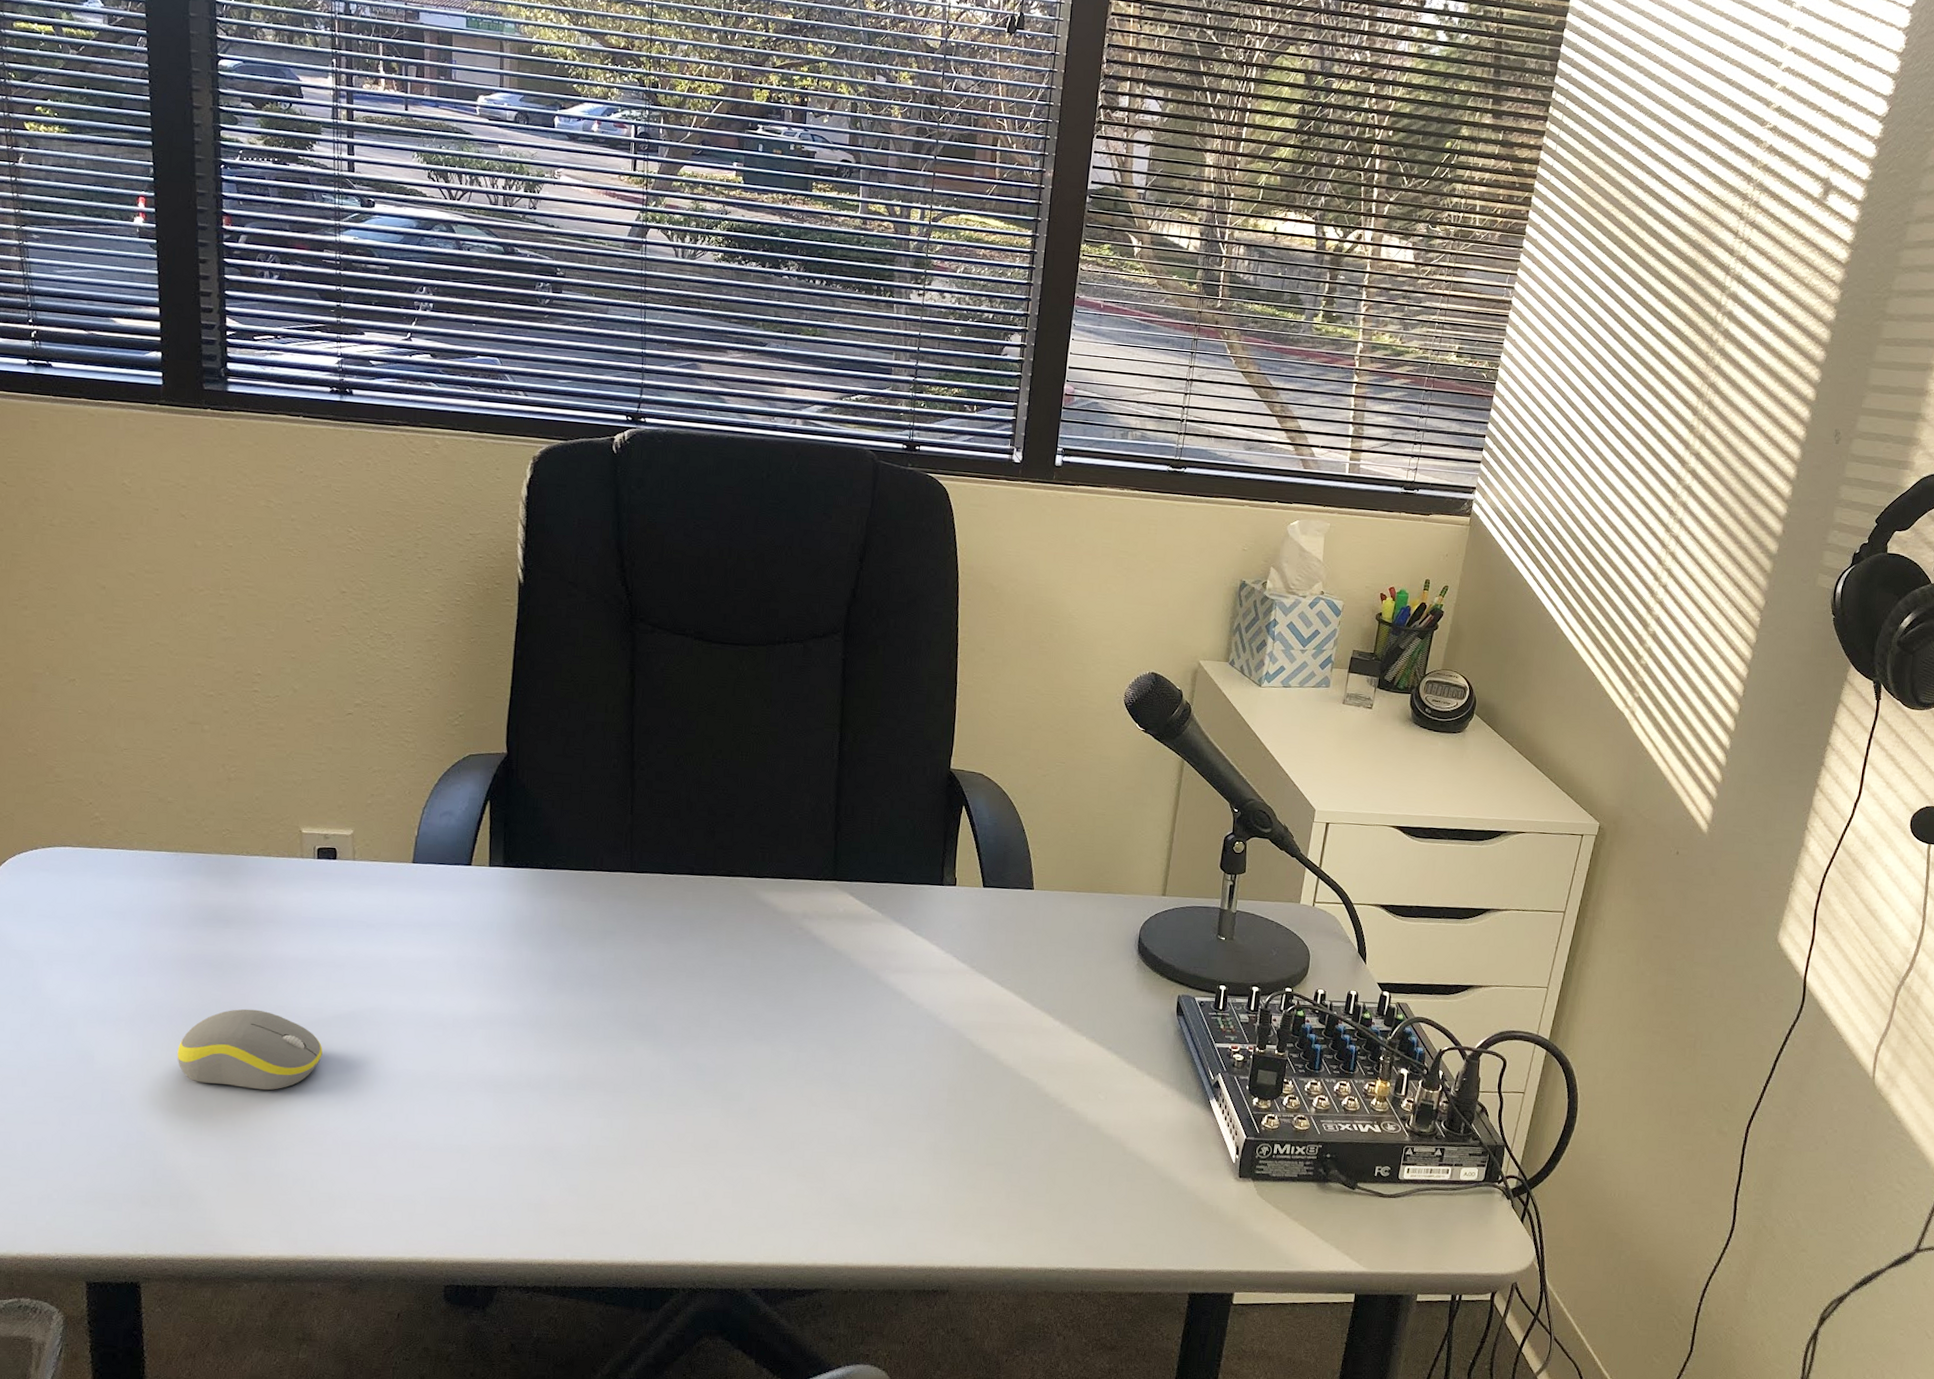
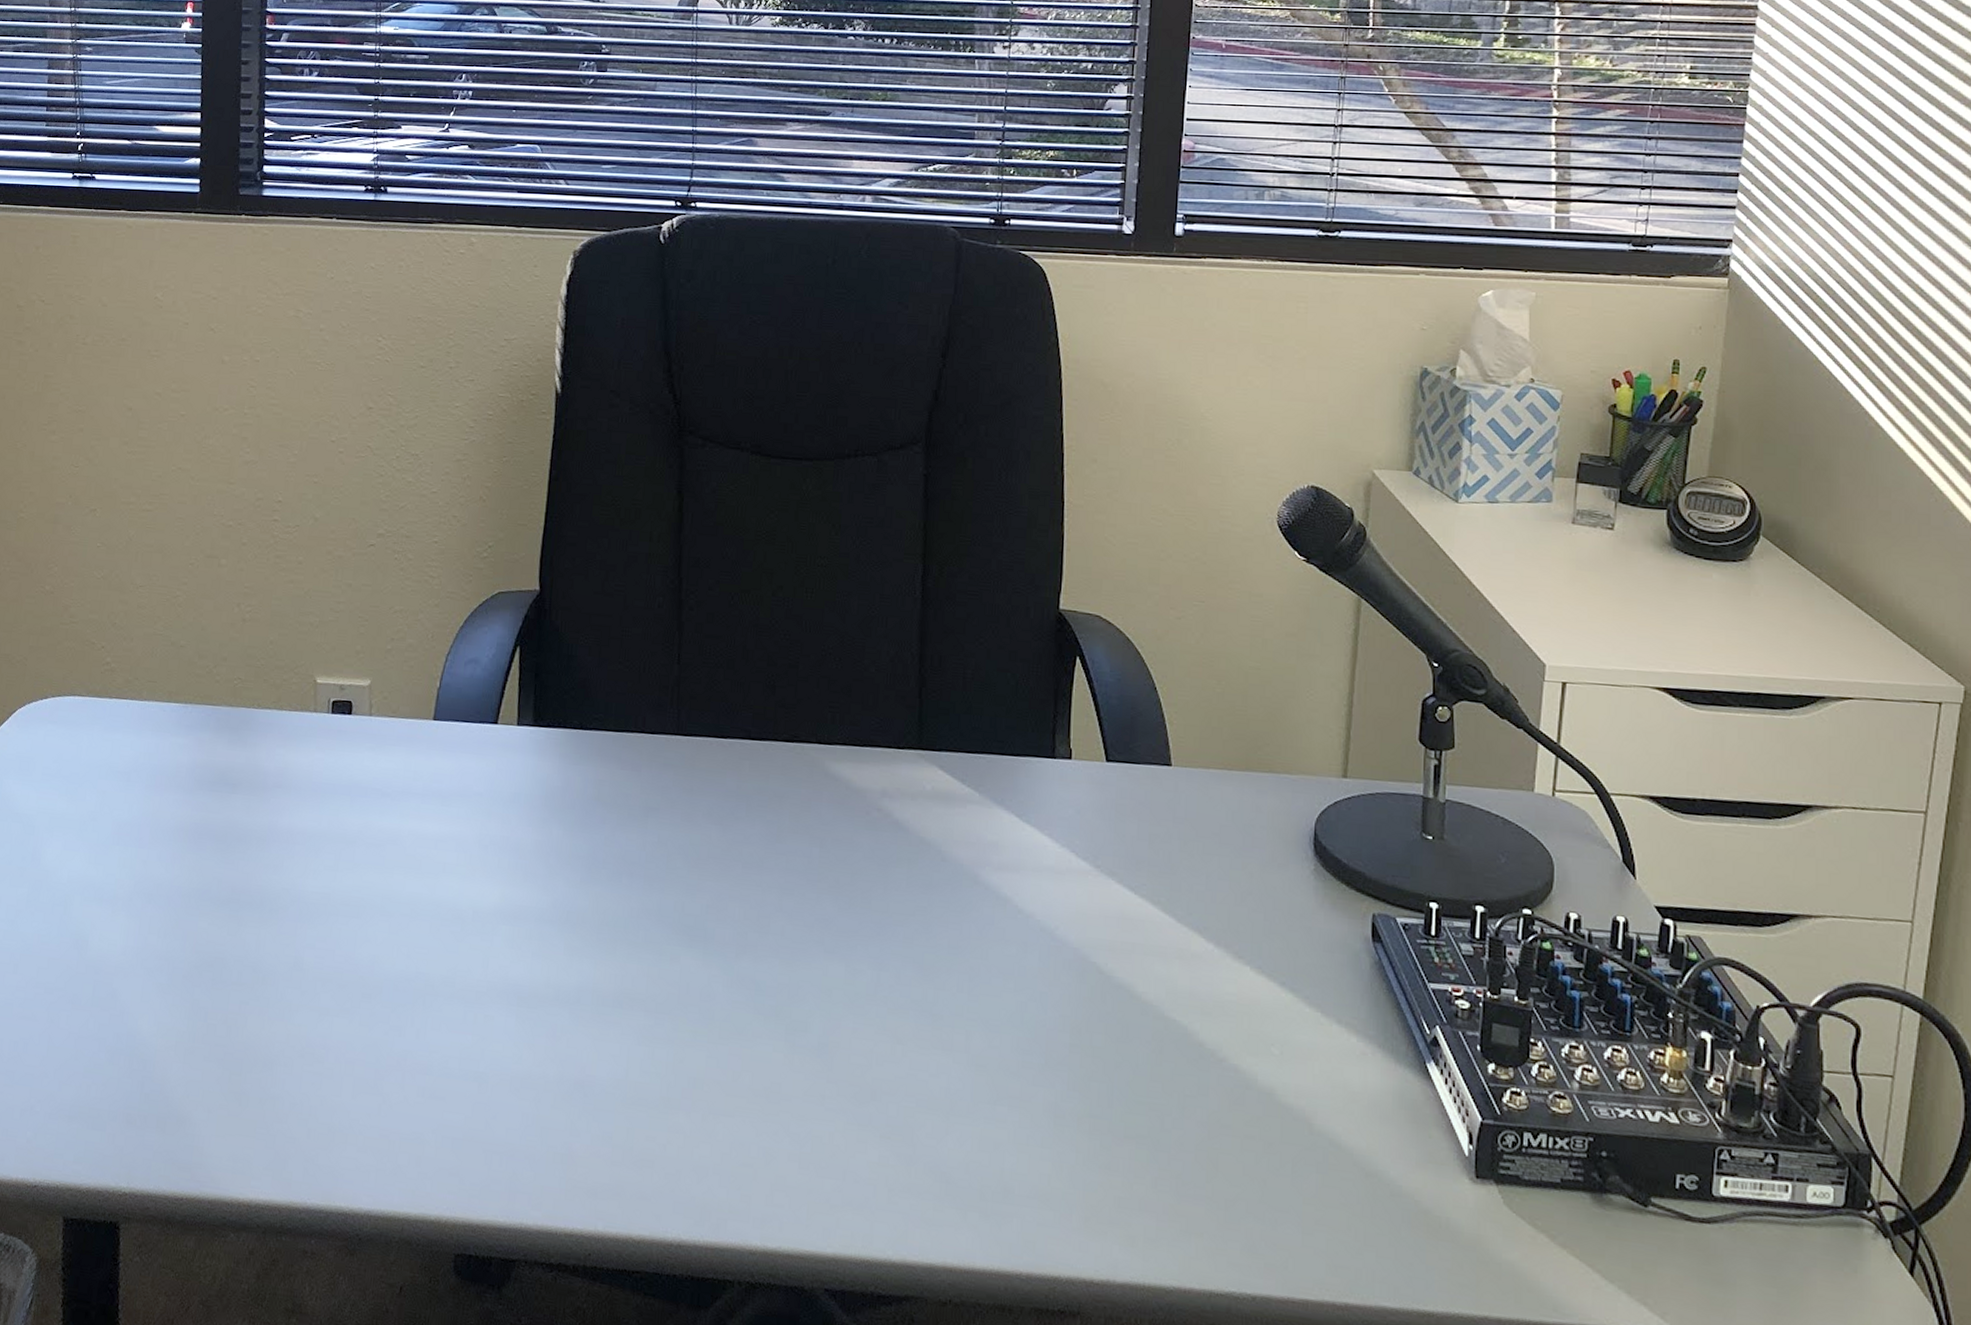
computer mouse: present [177,1009,323,1091] -> none [173,890,329,991]

